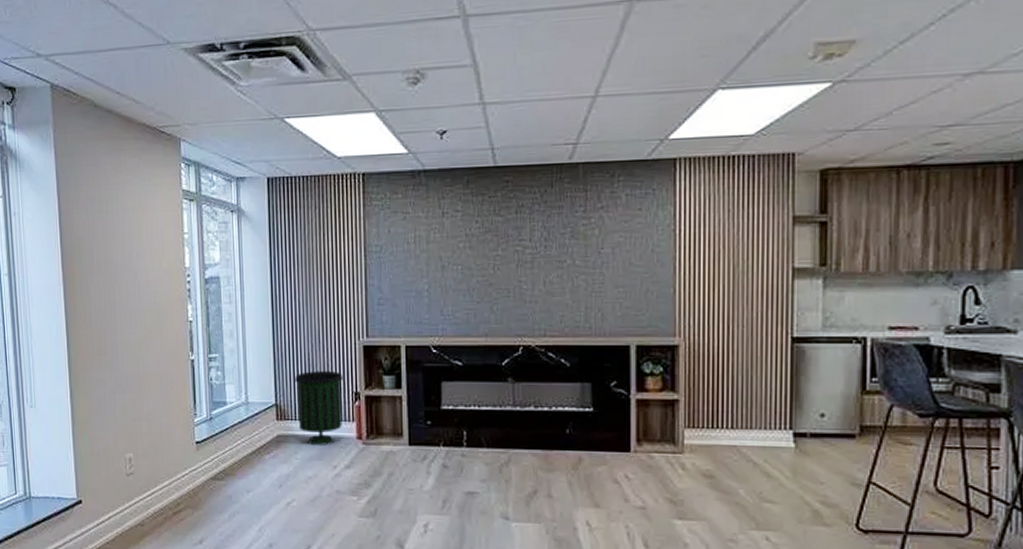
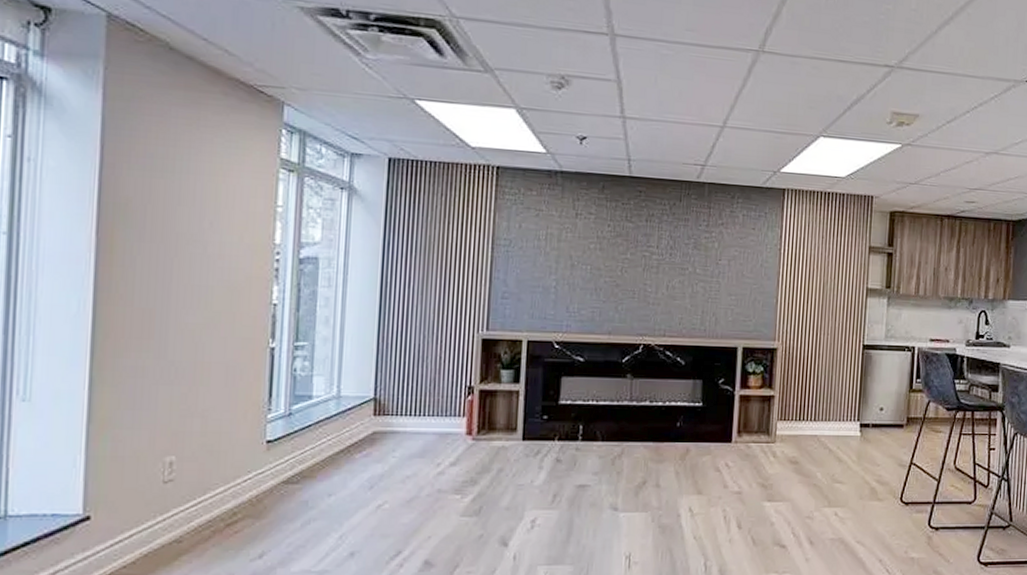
trash can: present [295,371,343,445] -> none [400,363,456,442]

